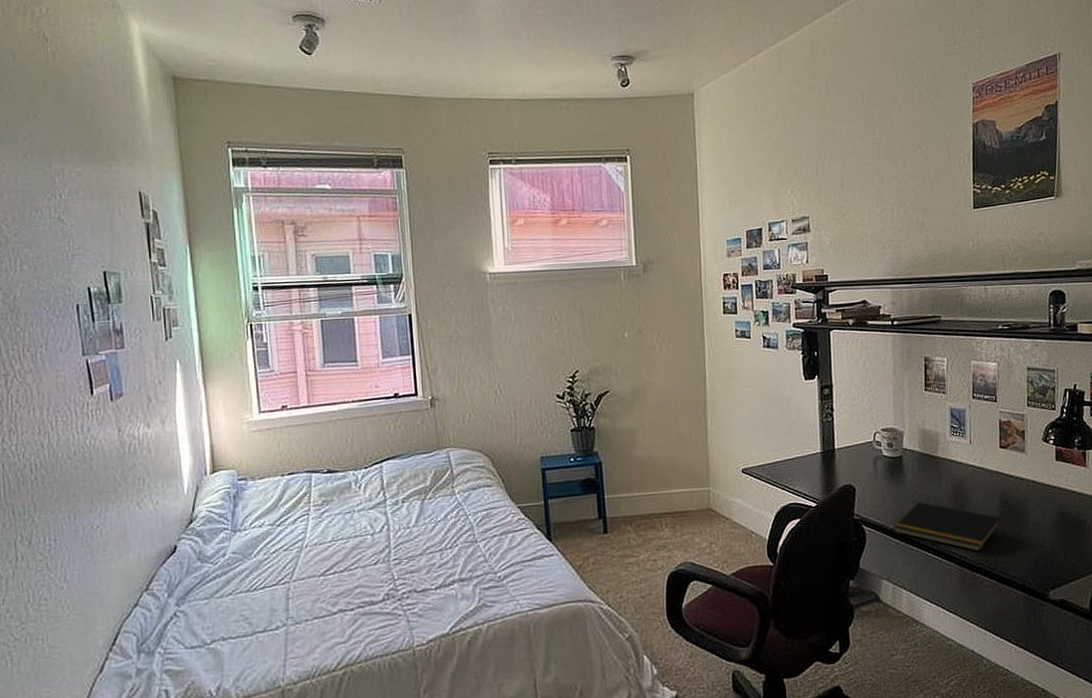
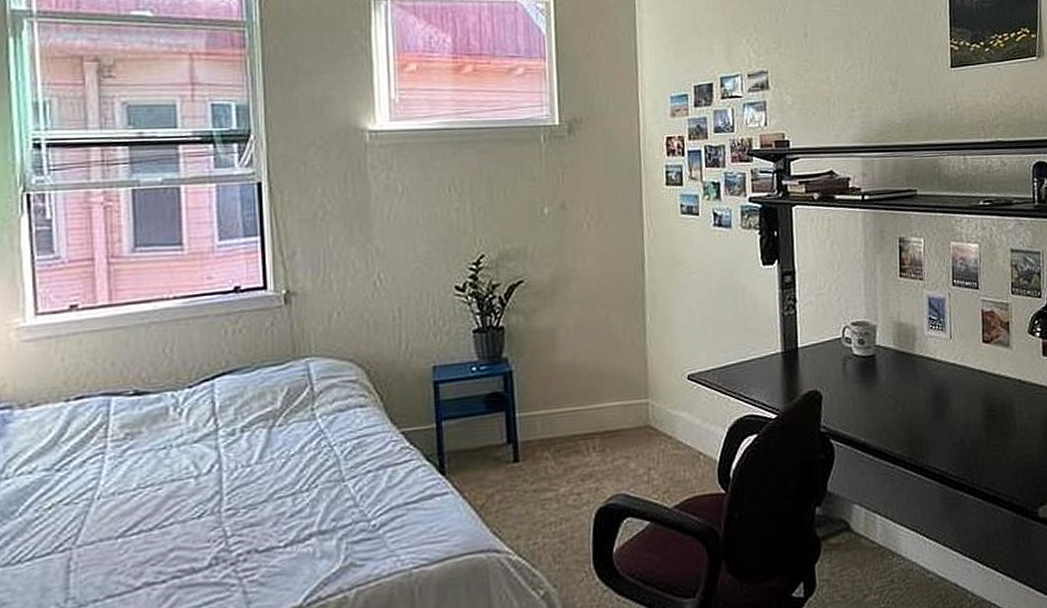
notepad: present [894,501,1001,552] -> none [866,408,985,465]

